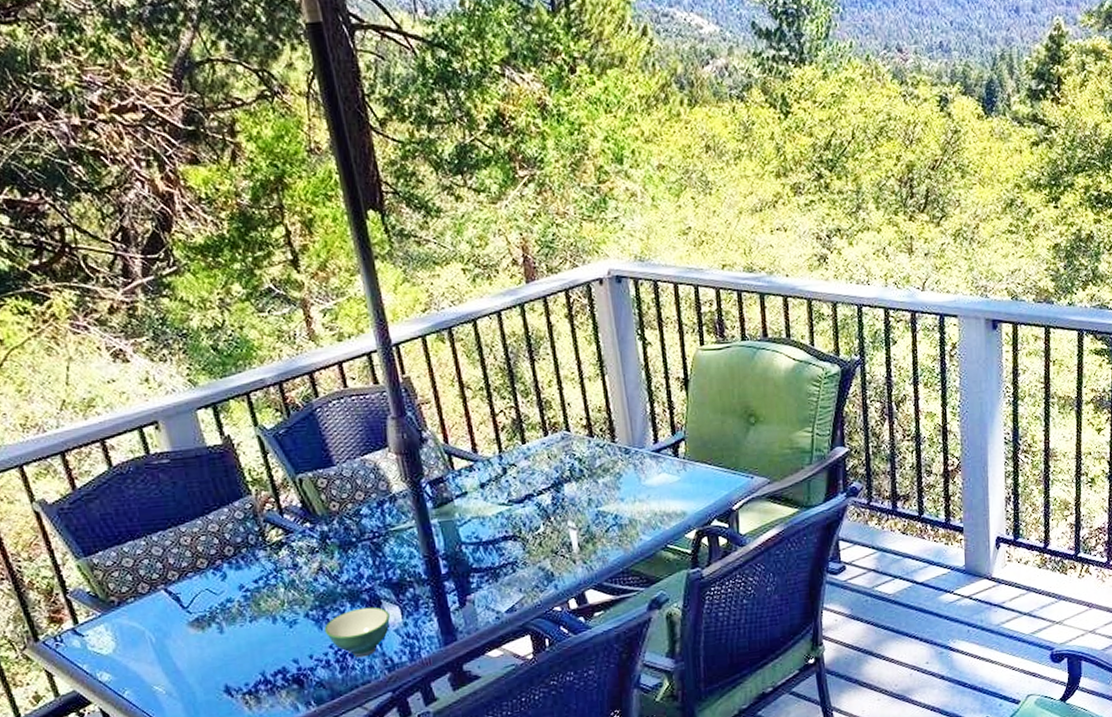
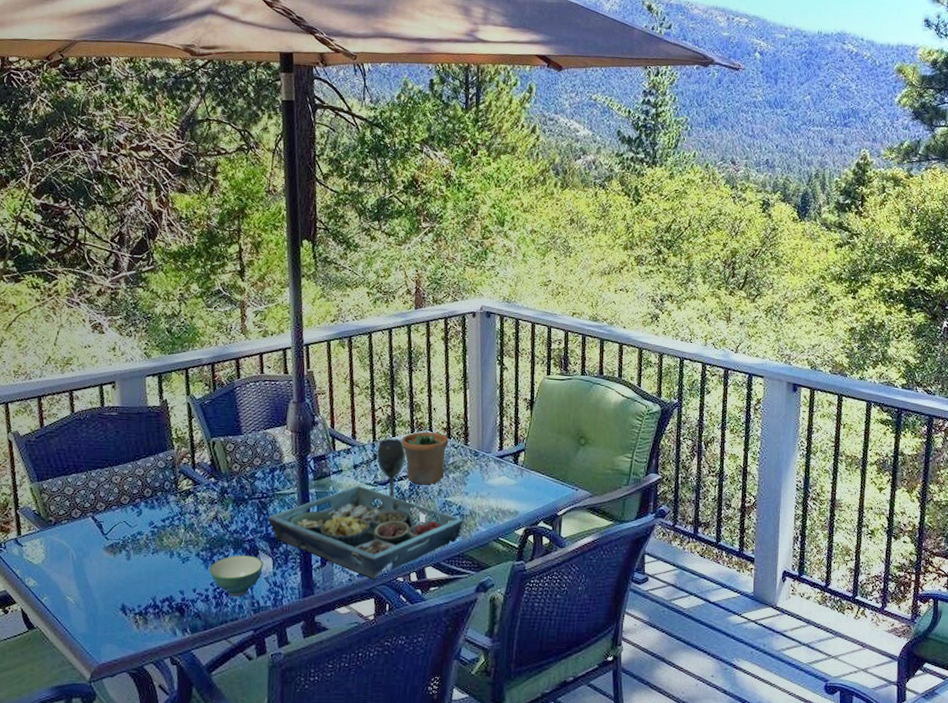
serving tray: none [384,507,625,613] -> present [267,486,464,579]
wine glass: none [506,445,543,532] -> present [376,438,406,511]
planter: none [534,431,592,497] -> present [401,431,449,485]

